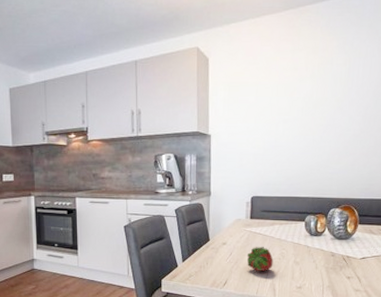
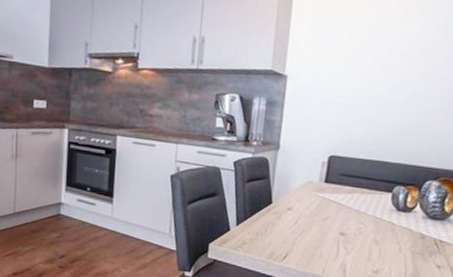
fruit: present [246,247,274,271] -> none [314,217,348,248]

